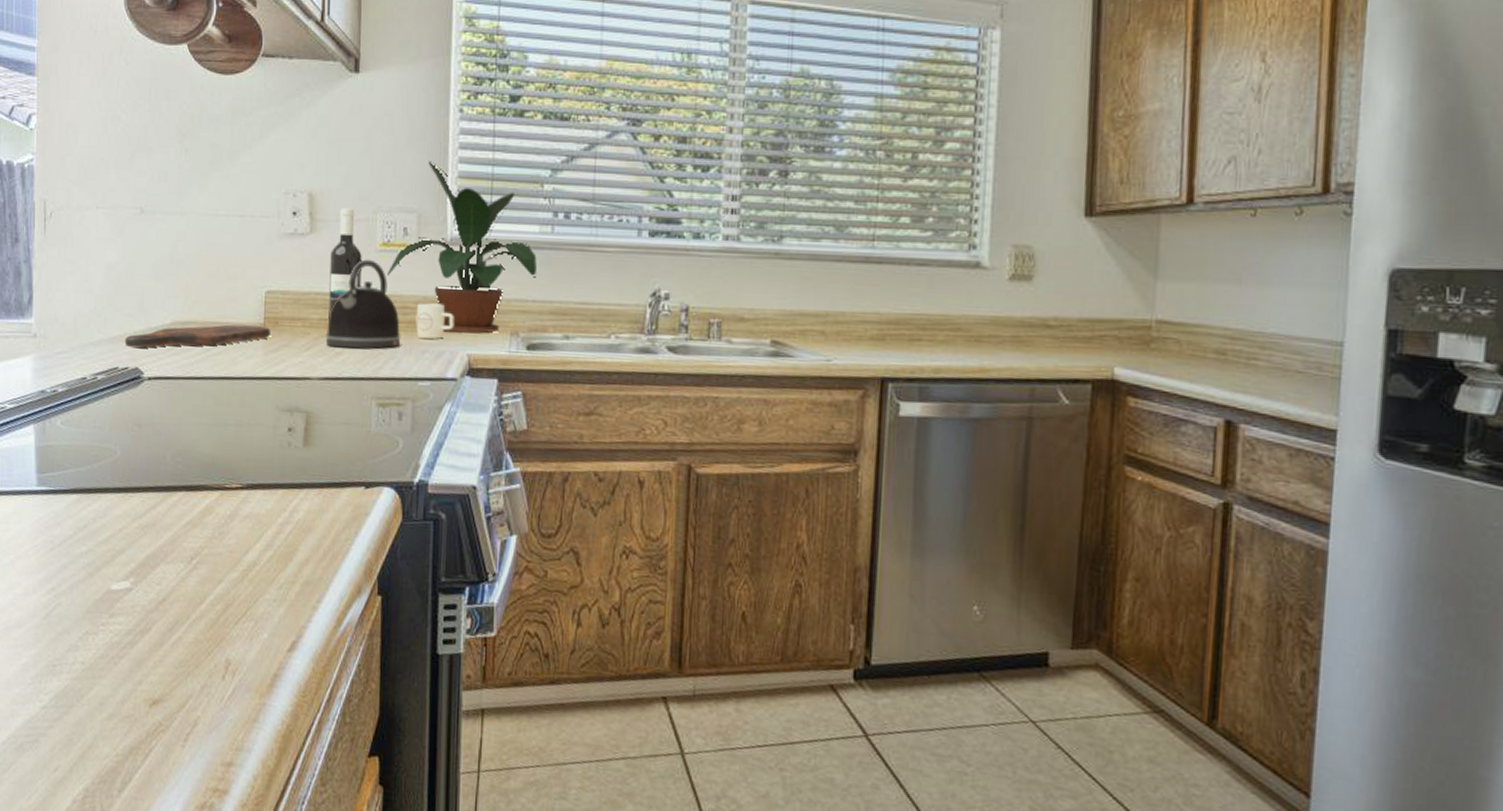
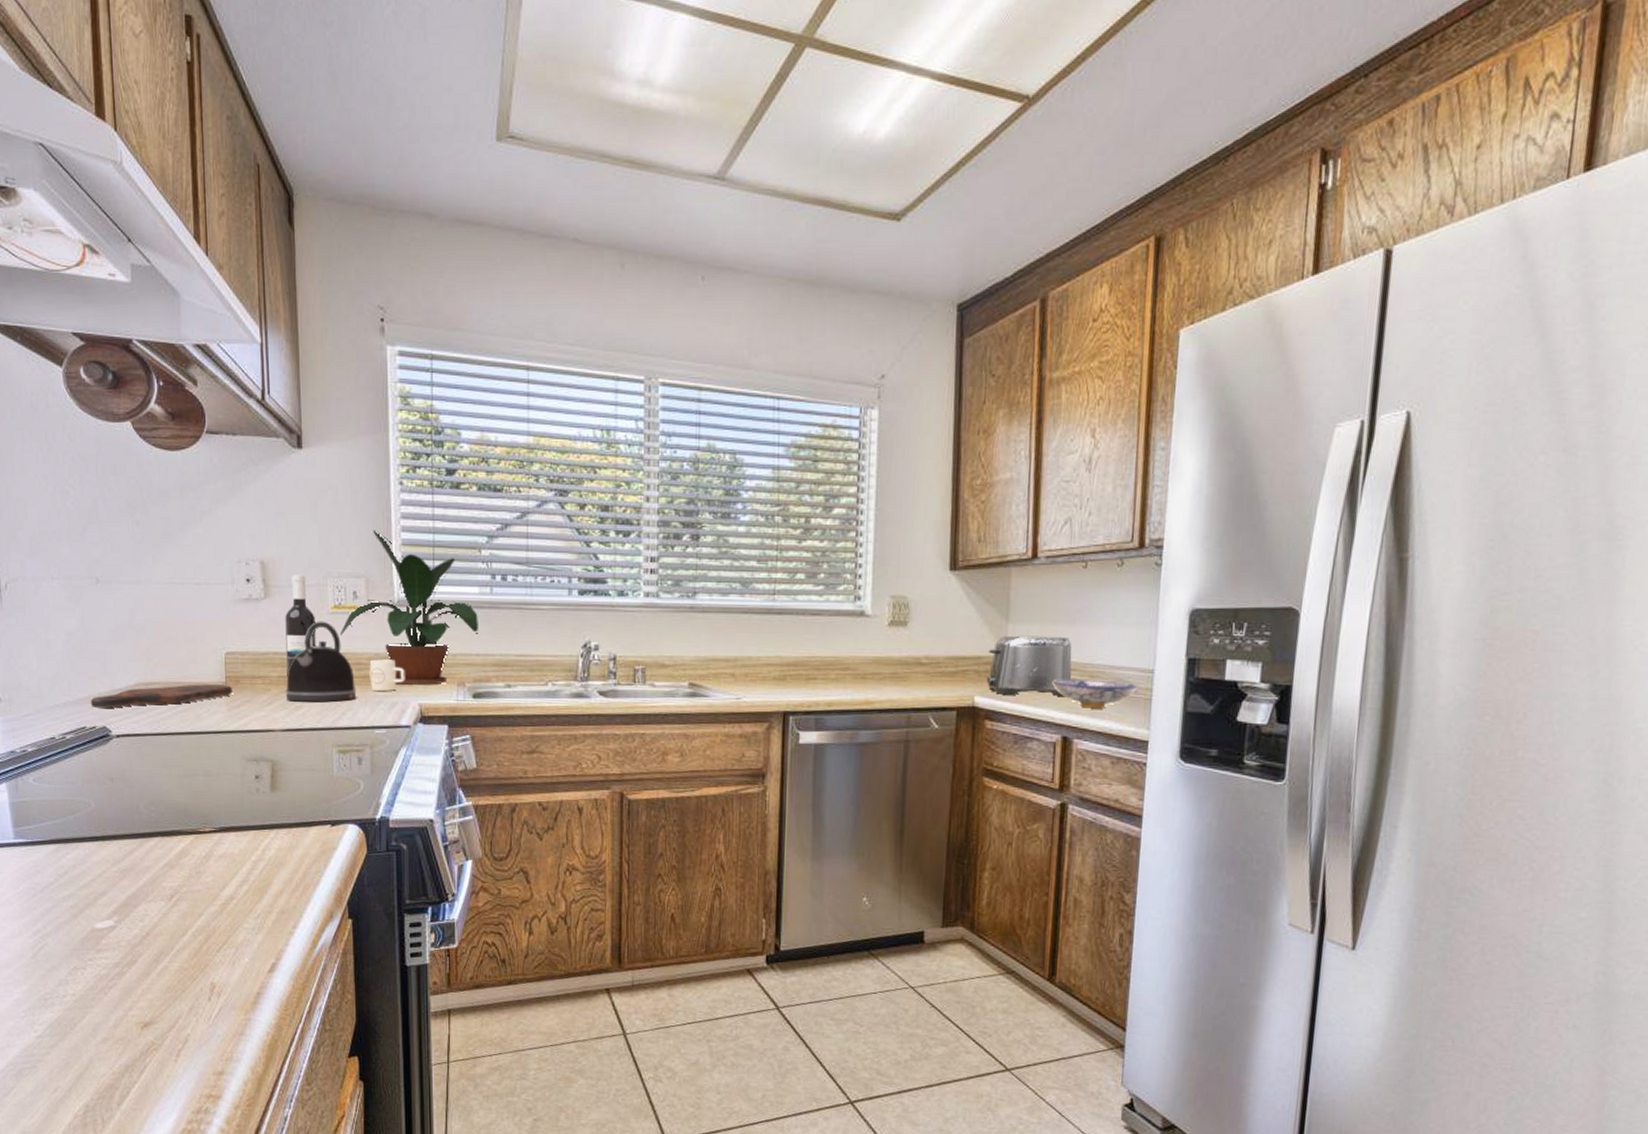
toaster: none [1130,295,1238,371] -> present [987,635,1073,696]
bowl: none [1210,349,1324,388] -> present [1051,679,1139,709]

